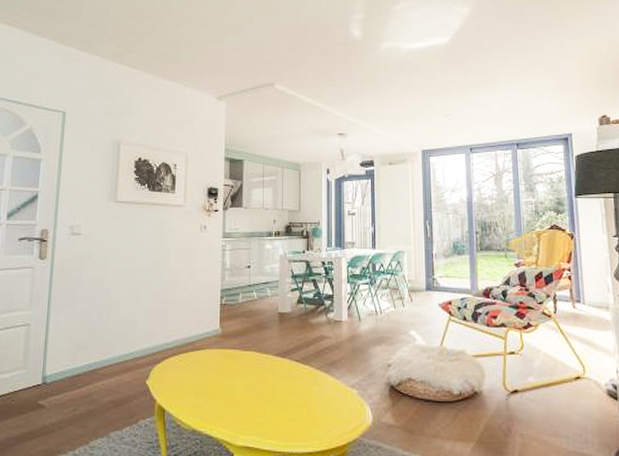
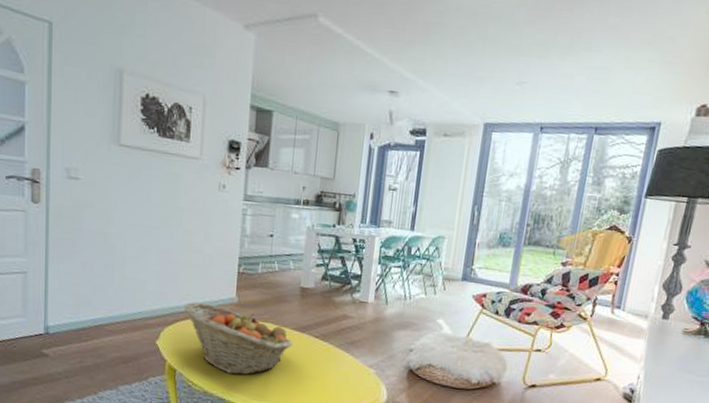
fruit basket: none [172,337,275,409] -> present [184,302,292,375]

